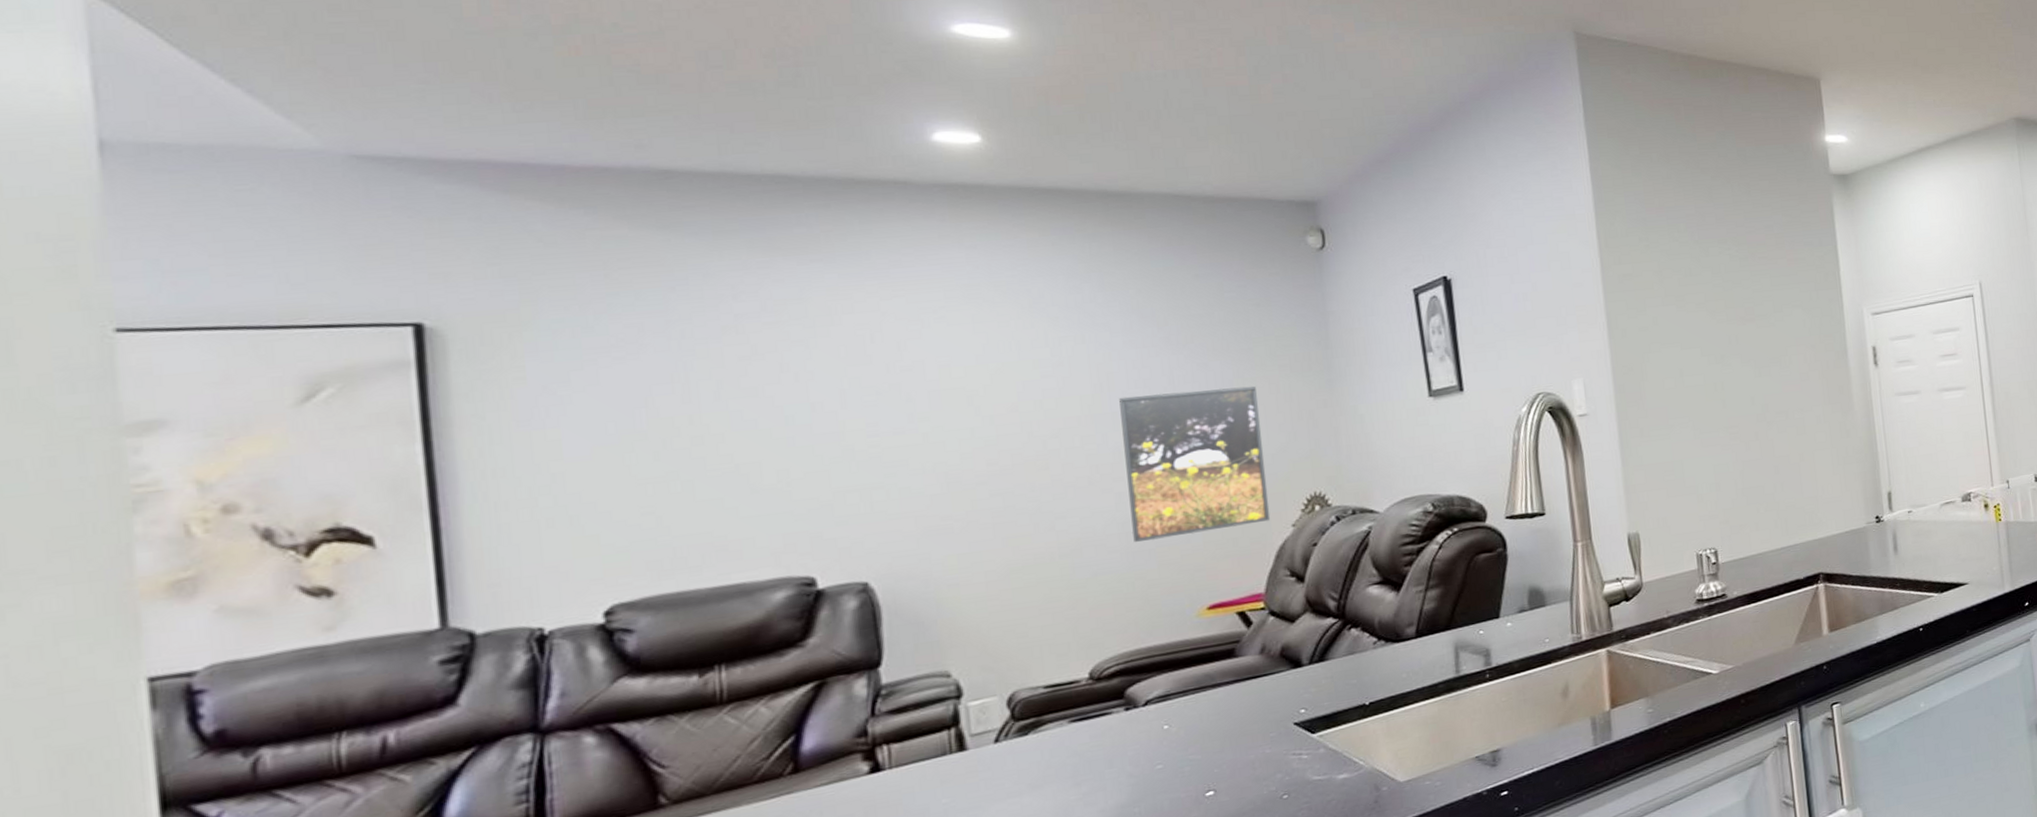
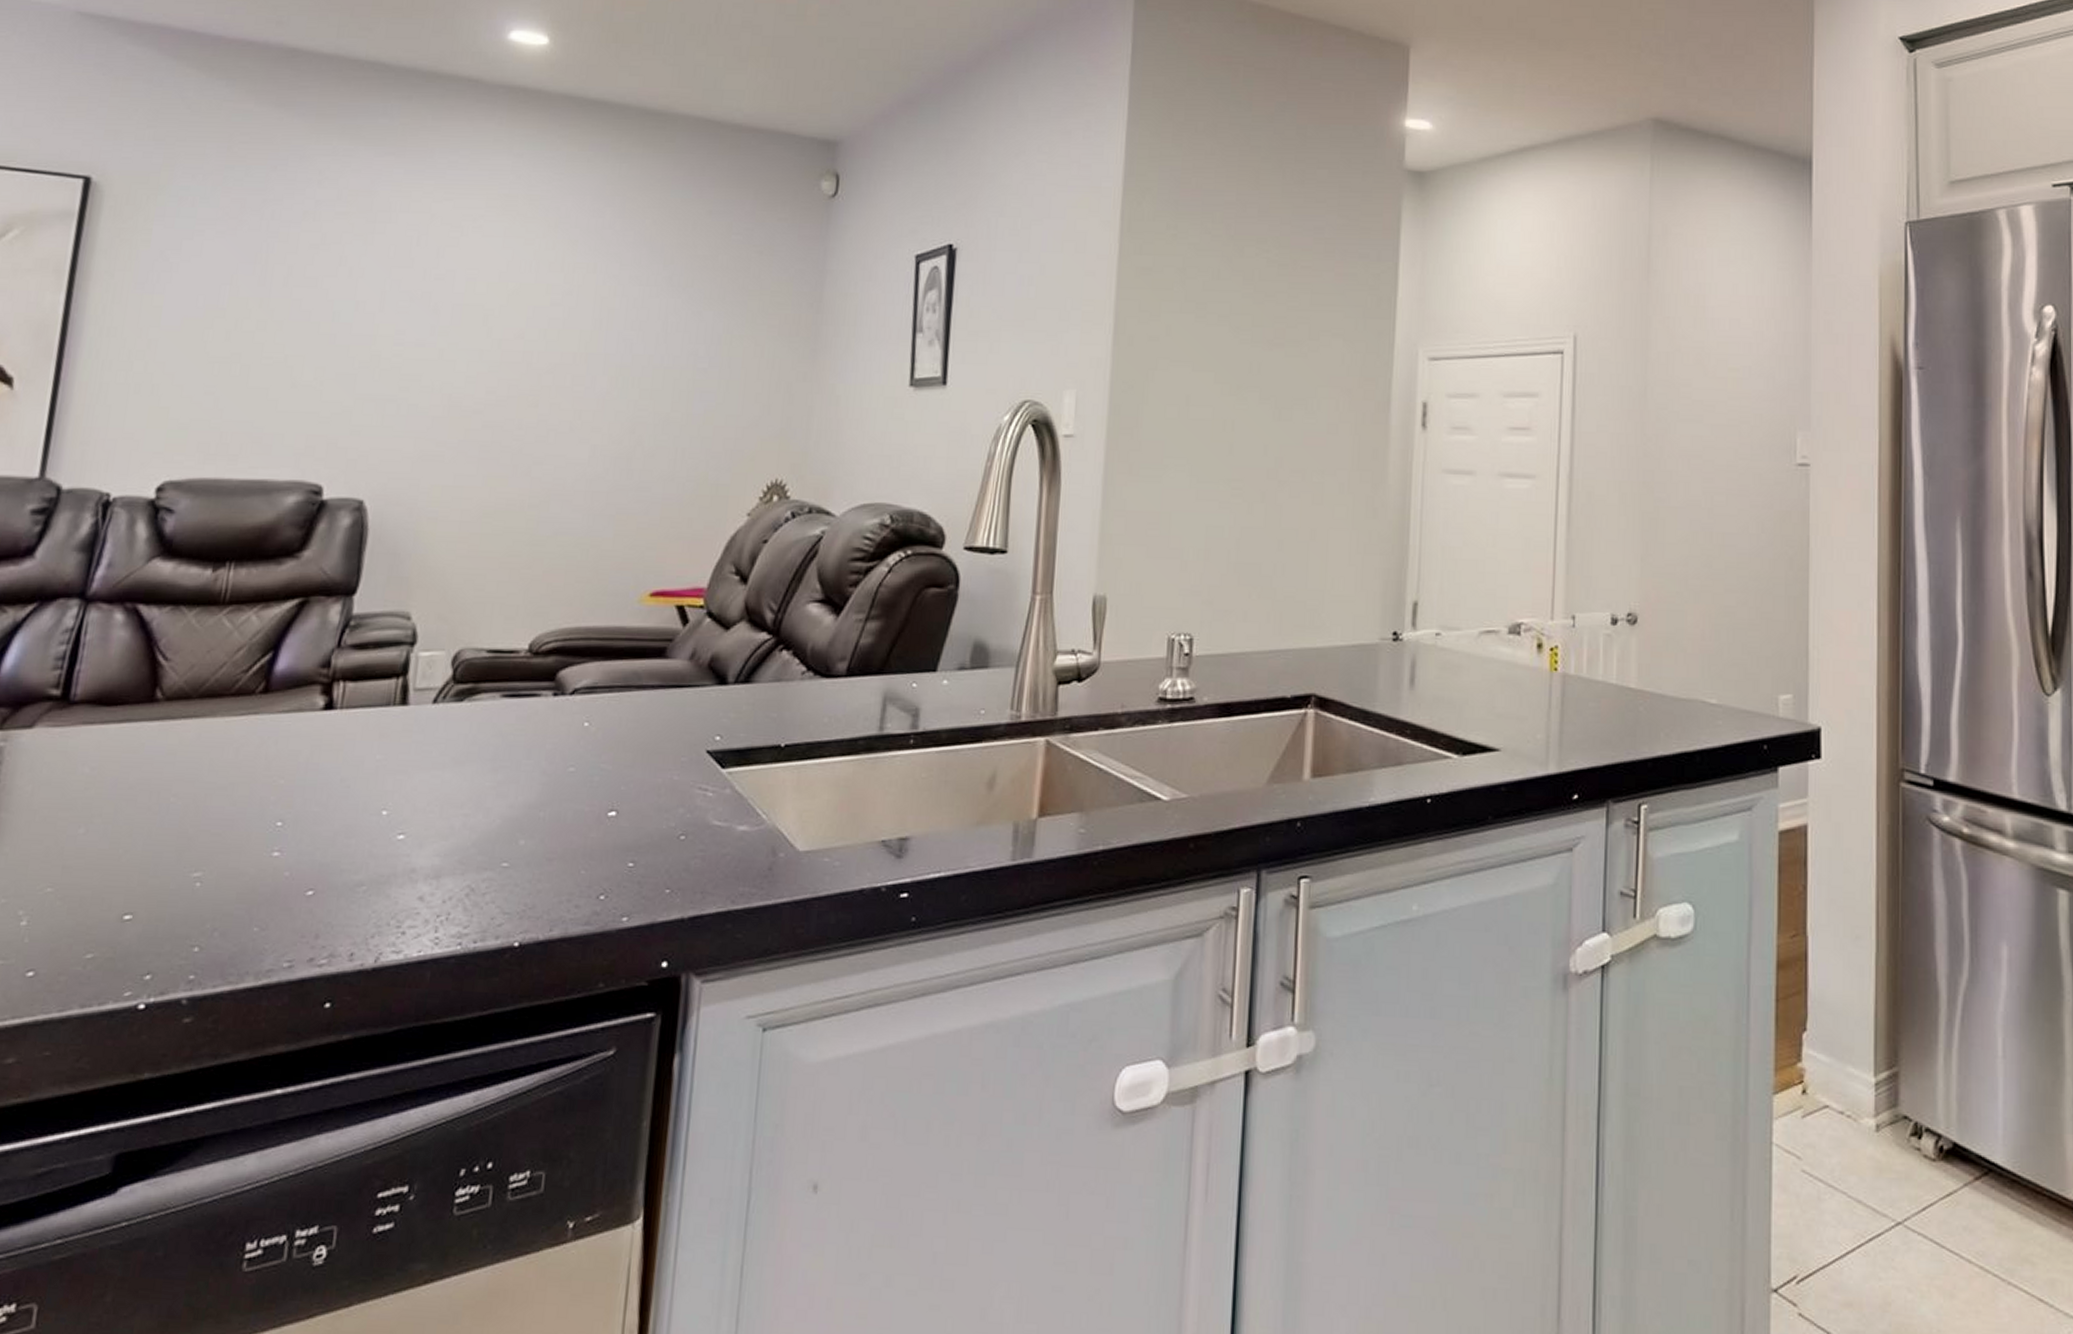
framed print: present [1119,386,1271,542] -> none [597,338,742,506]

